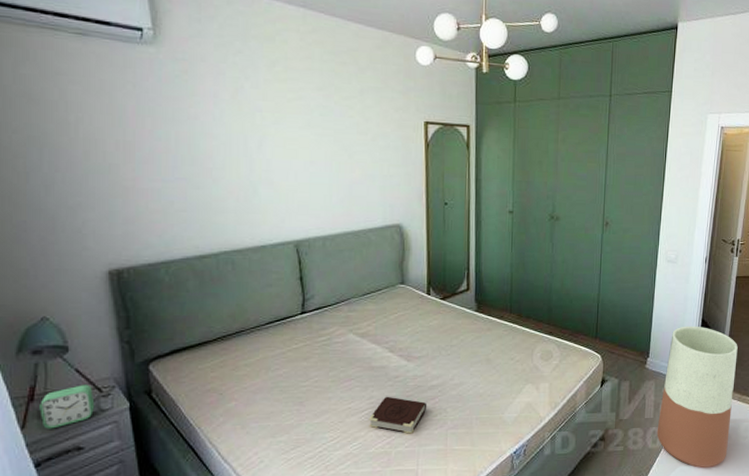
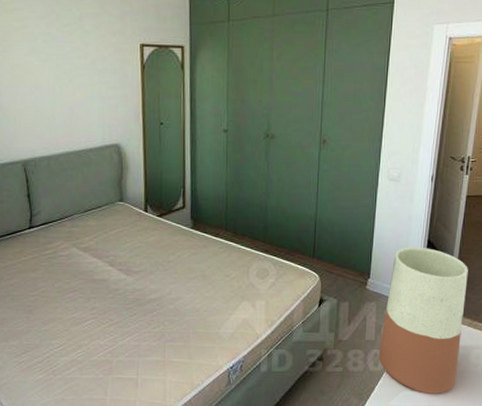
book: present [369,396,427,434] -> none [92,308,146,345]

